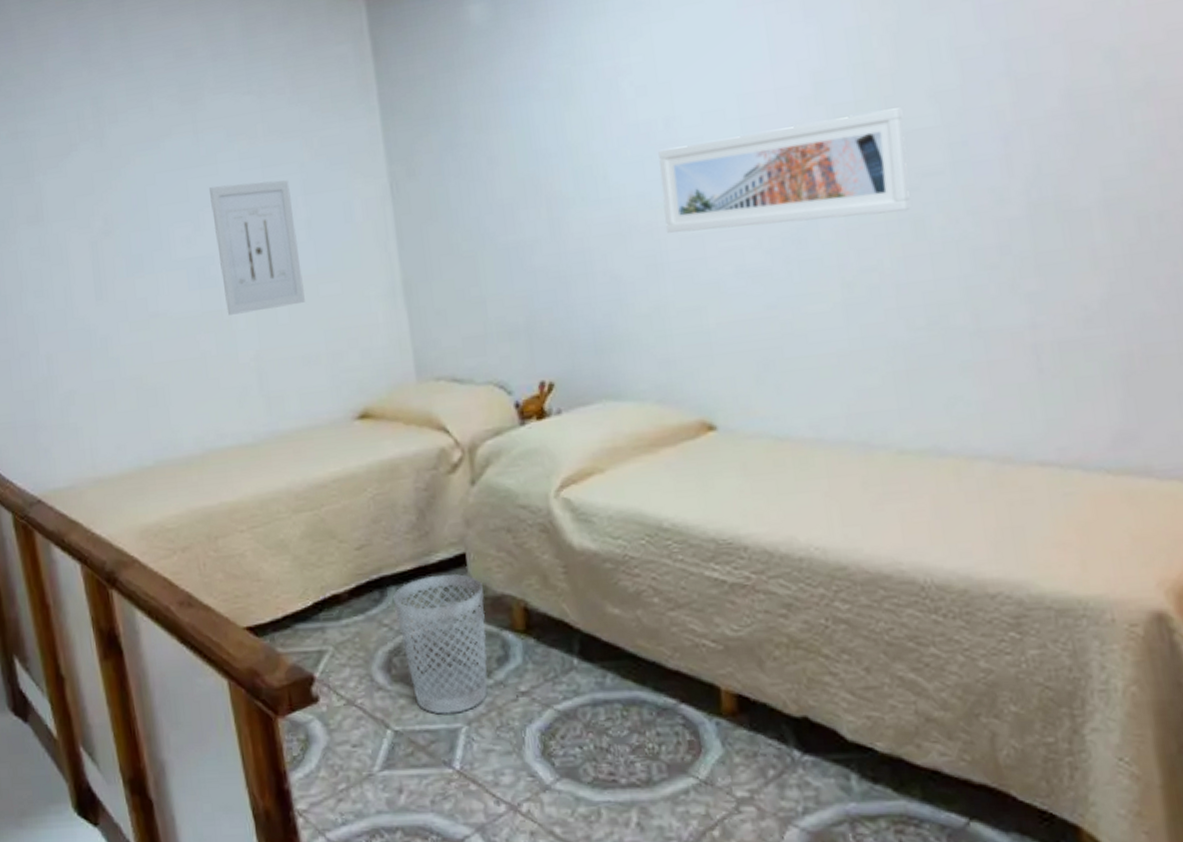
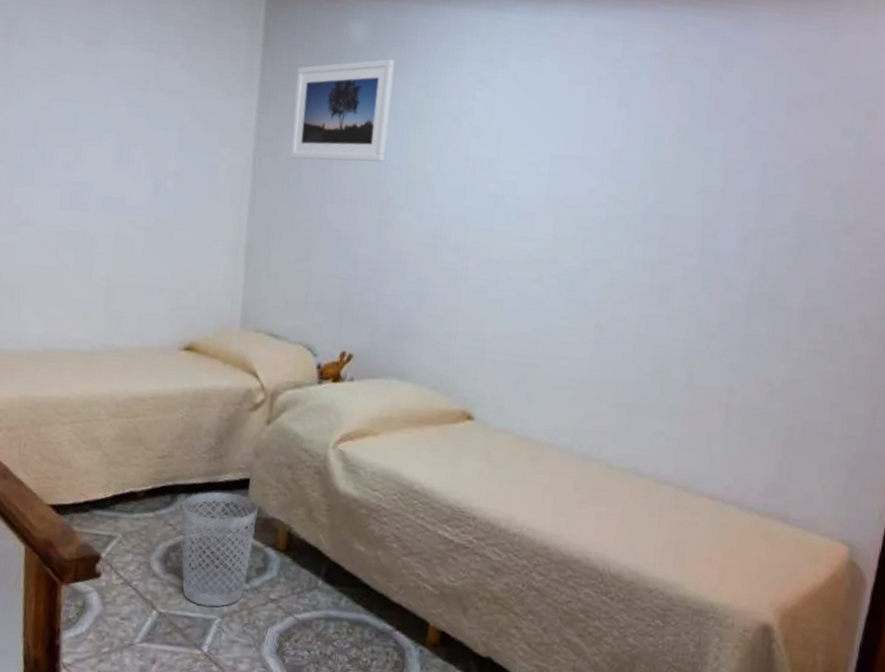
wall art: present [209,180,305,315] -> none [90,124,167,242]
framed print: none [418,33,541,174] -> present [289,59,396,162]
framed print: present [658,108,911,233] -> none [471,184,674,279]

